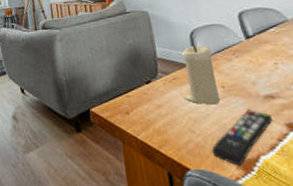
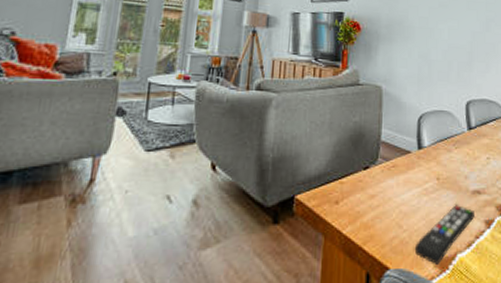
candle: present [181,45,221,105] -> none [399,131,434,198]

